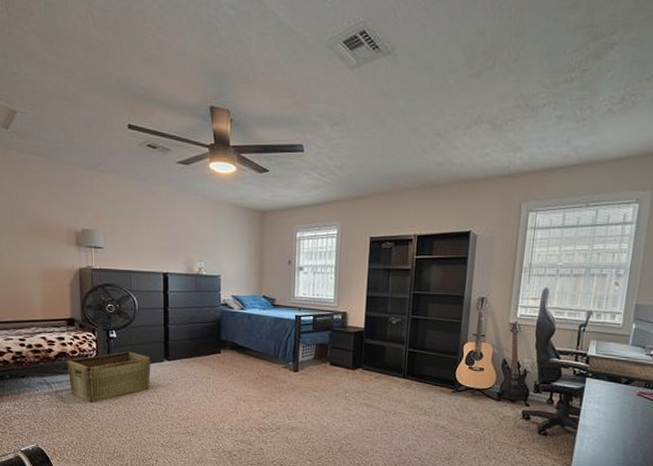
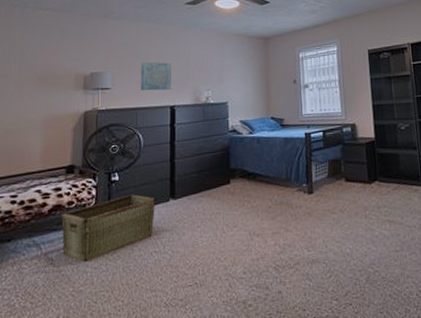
wall art: none [132,224,164,256] -> present [140,62,171,91]

